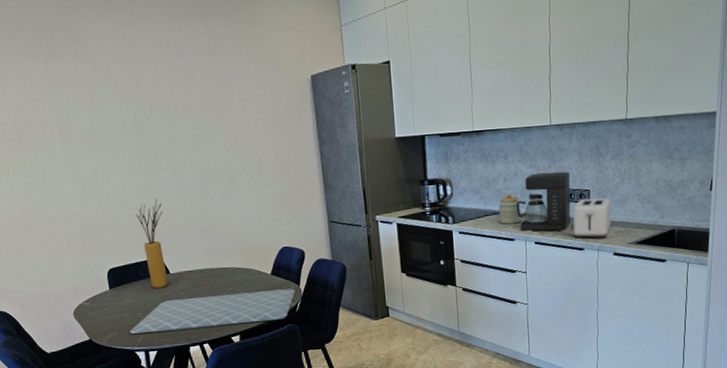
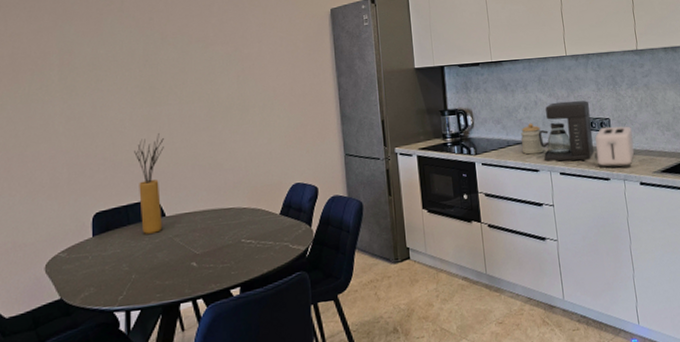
placemat: present [130,288,295,335] -> none [110,230,306,291]

